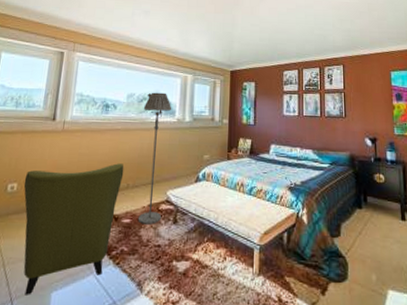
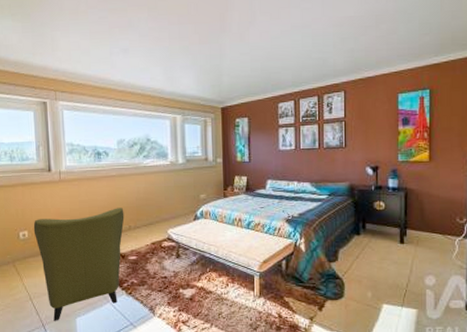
floor lamp: present [137,92,172,225] -> none [135,136,164,260]

